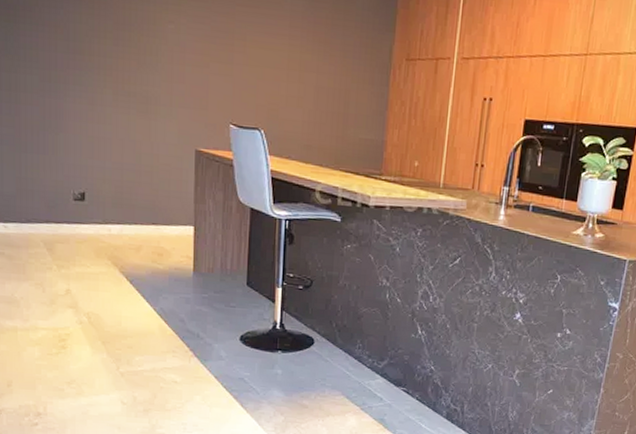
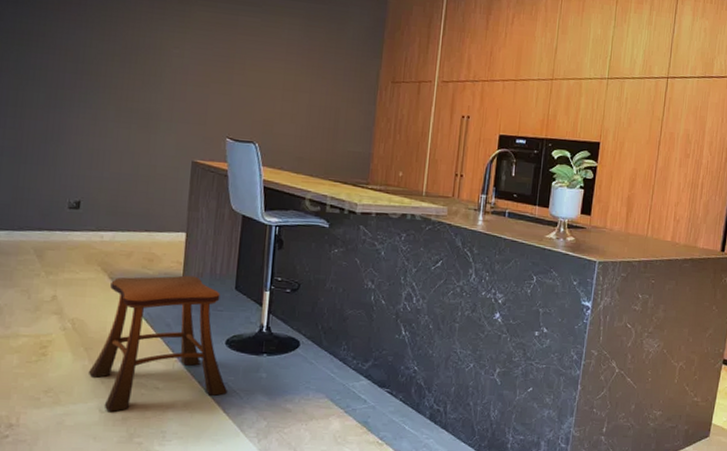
stool: none [107,270,244,404] -> present [88,275,227,412]

